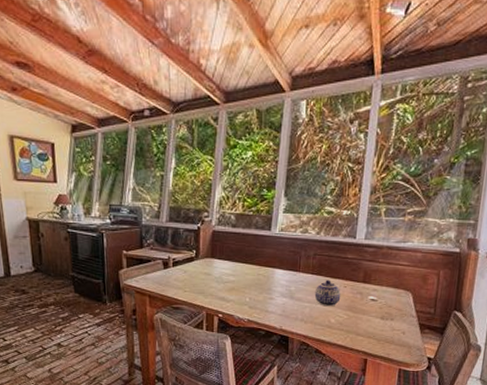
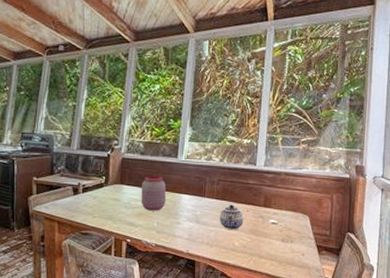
jar: none [232,249,259,286] -> present [141,176,167,211]

